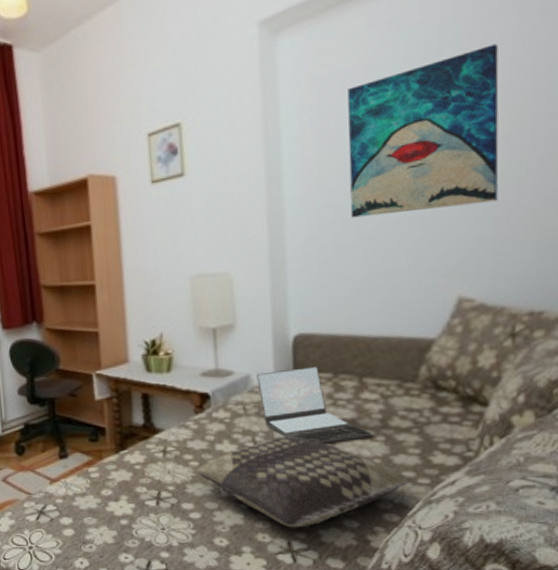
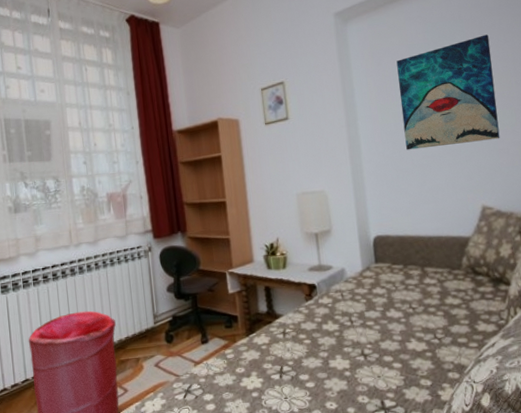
cushion: present [197,436,410,528] -> none [309,315,464,389]
laptop: present [256,365,373,444] -> none [349,259,435,320]

